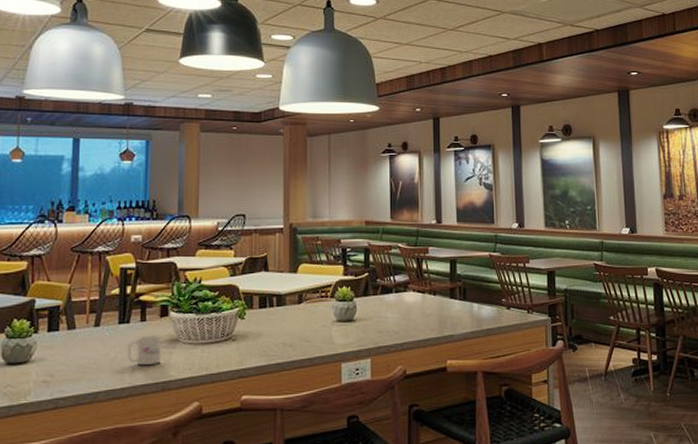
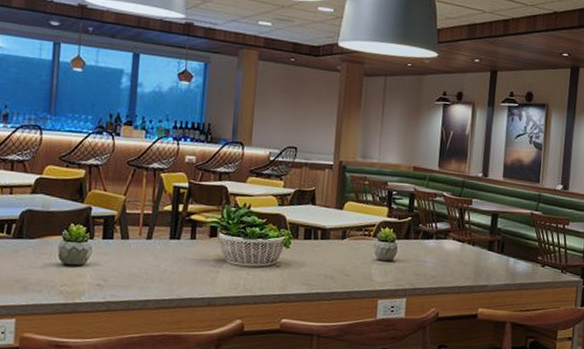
mug: present [127,335,161,365] -> none [176,253,210,281]

